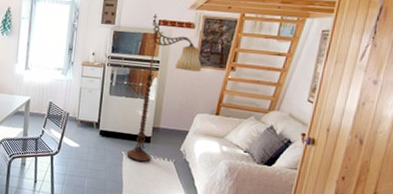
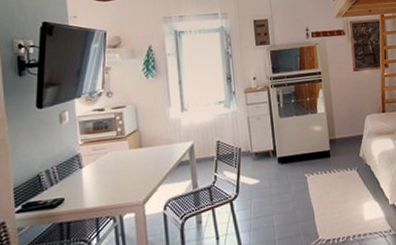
floor lamp: present [126,23,202,162] -> none [307,35,360,180]

